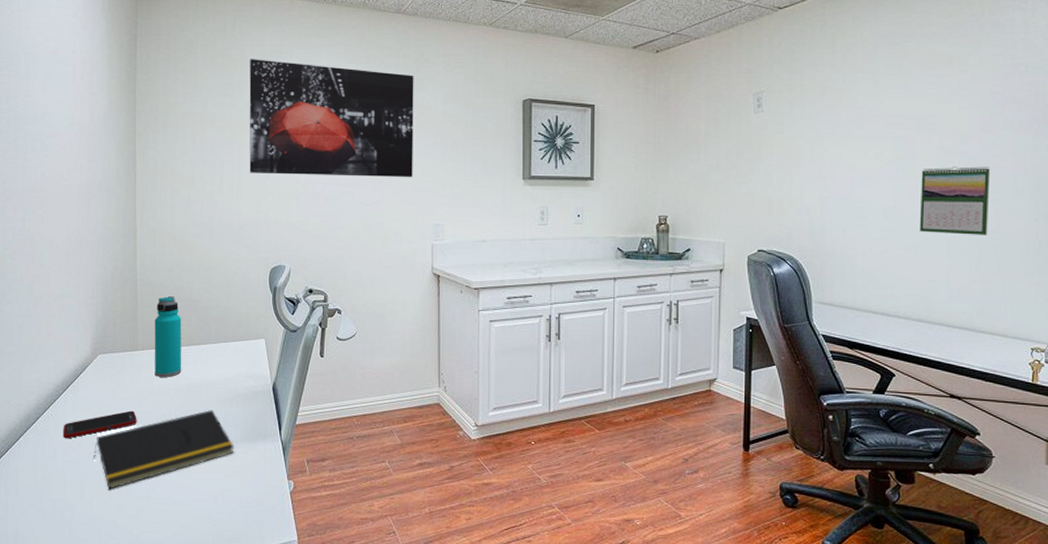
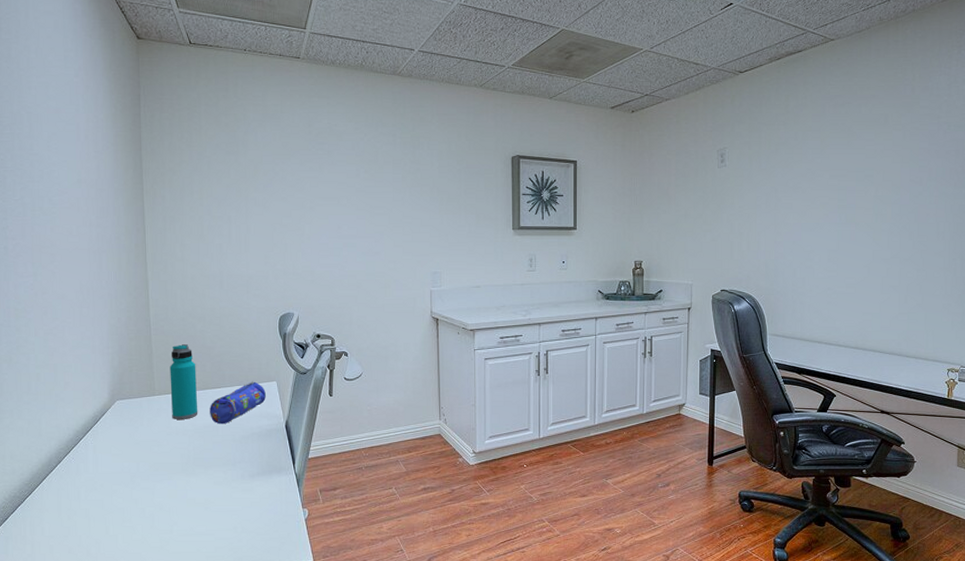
cell phone: present [63,410,137,439] -> none [85,451,157,480]
notepad: present [94,410,234,489] -> none [116,448,251,524]
pencil case: none [194,338,253,384] -> present [210,381,266,425]
wall art: present [249,59,414,178] -> none [253,118,411,230]
calendar: present [920,166,991,235] -> none [858,213,918,273]

